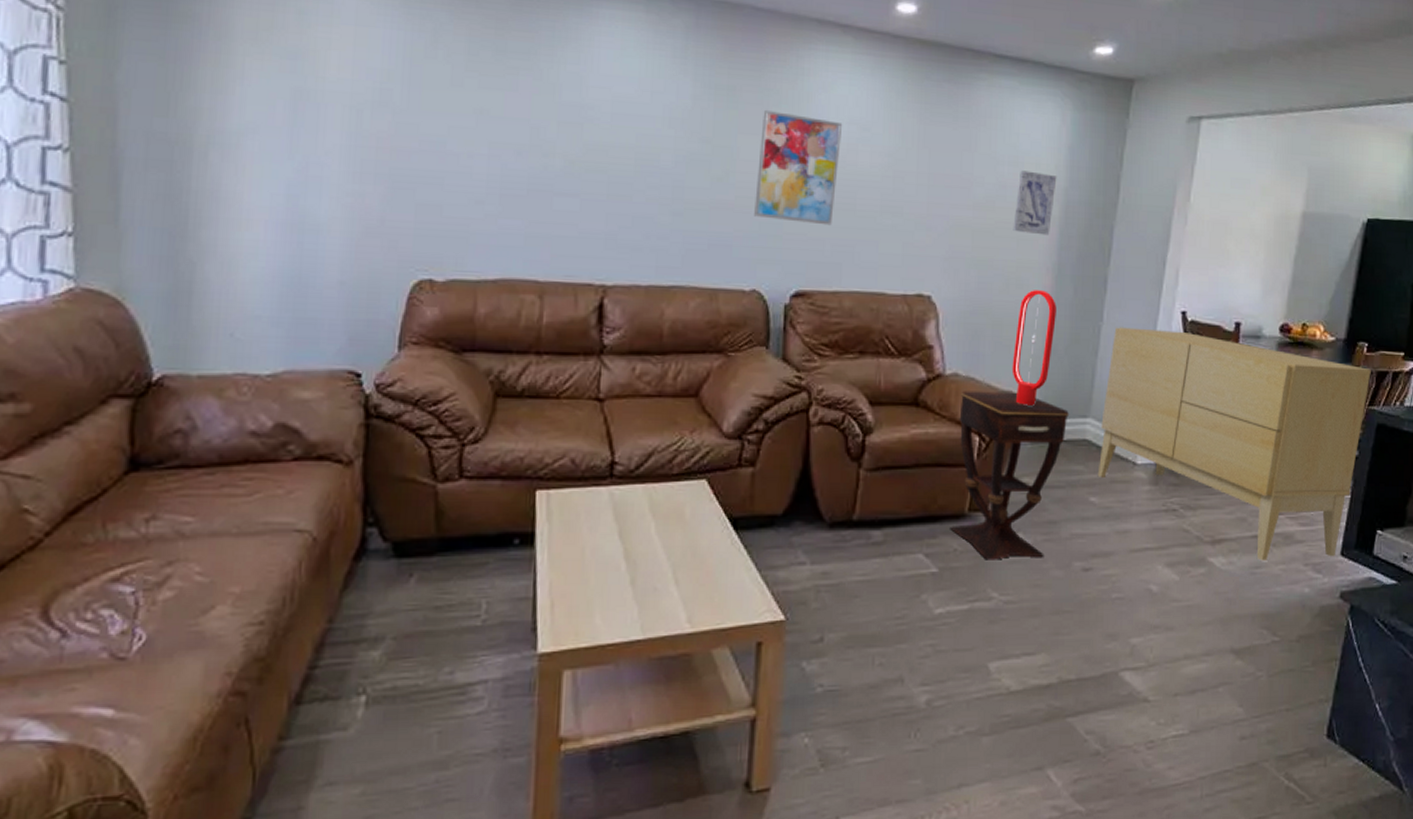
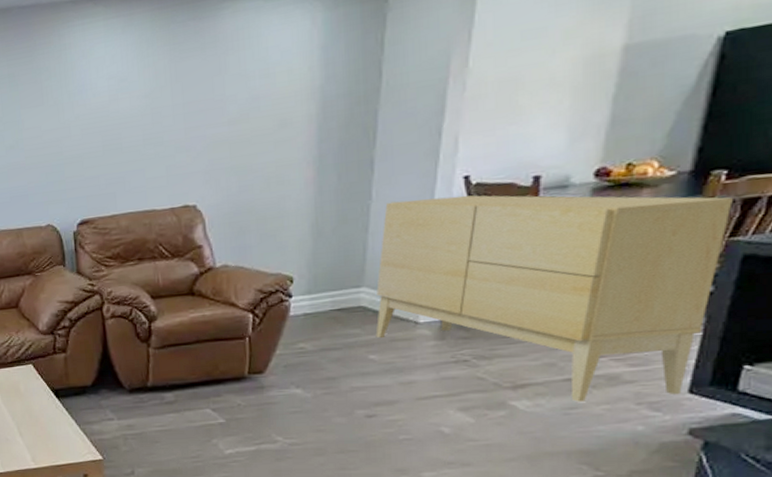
wall art: present [754,109,843,226] -> none [38,80,104,170]
side table: present [950,391,1070,560] -> none [232,273,342,412]
table lamp: present [1012,290,1056,406] -> none [279,182,321,284]
wall art: present [1013,170,1057,236] -> none [269,76,311,136]

